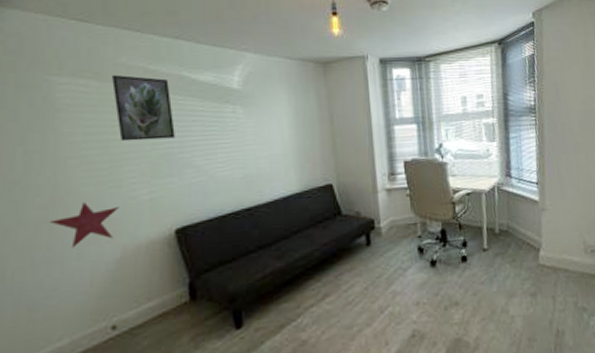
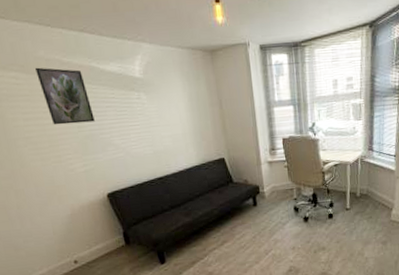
decorative star: present [50,202,120,248] -> none [15,173,63,208]

